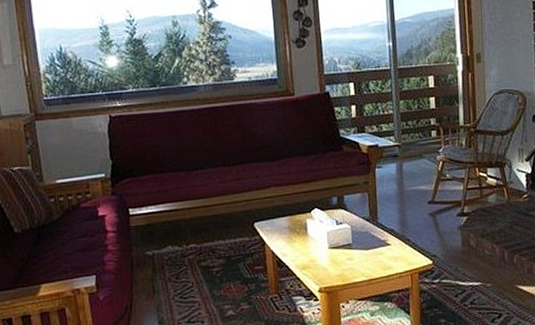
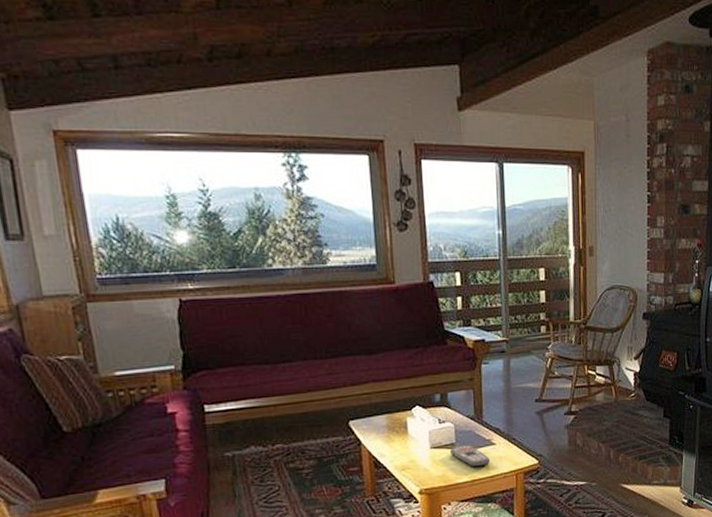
remote control: none [346,245,386,267] -> present [449,445,491,467]

